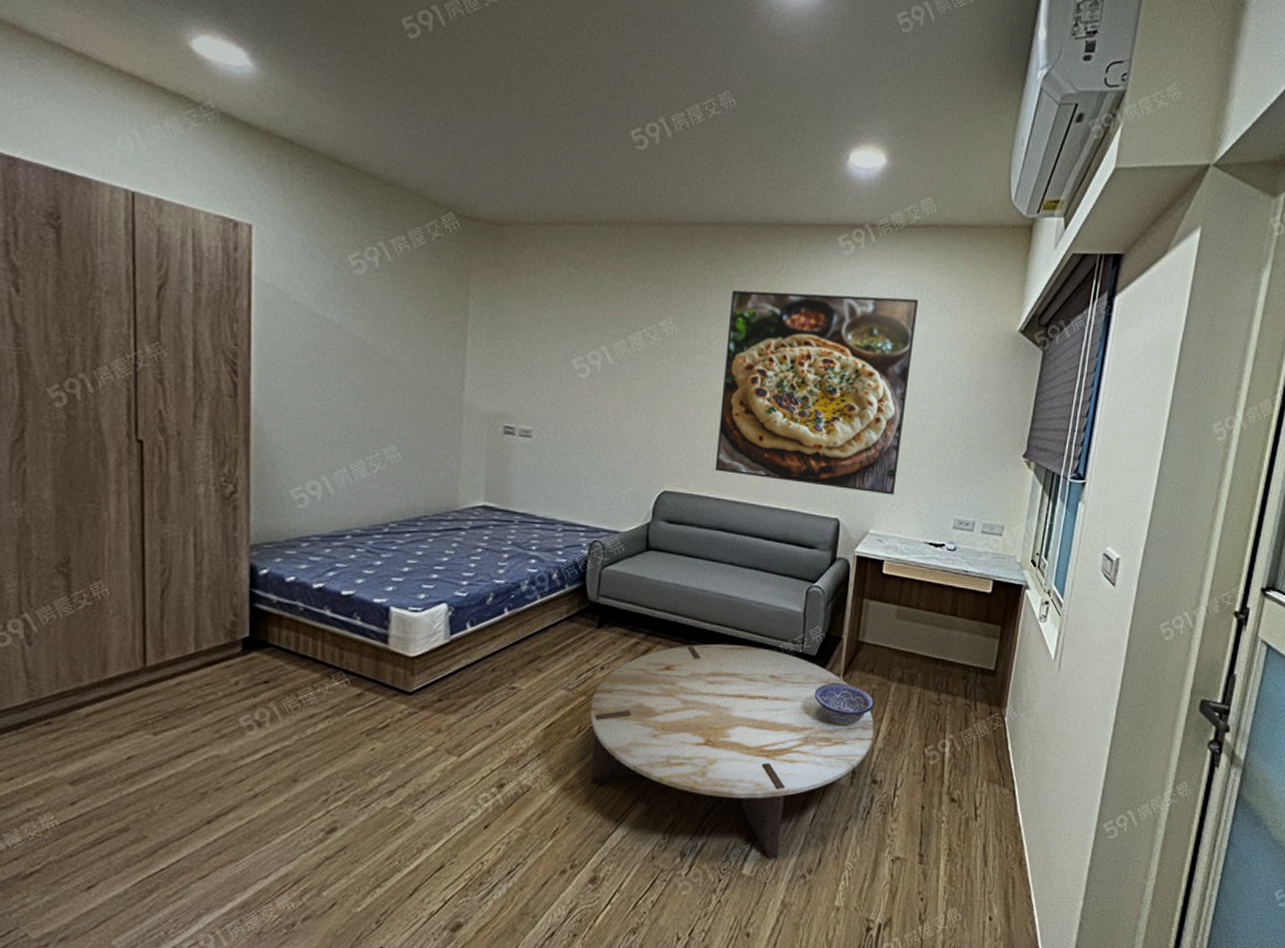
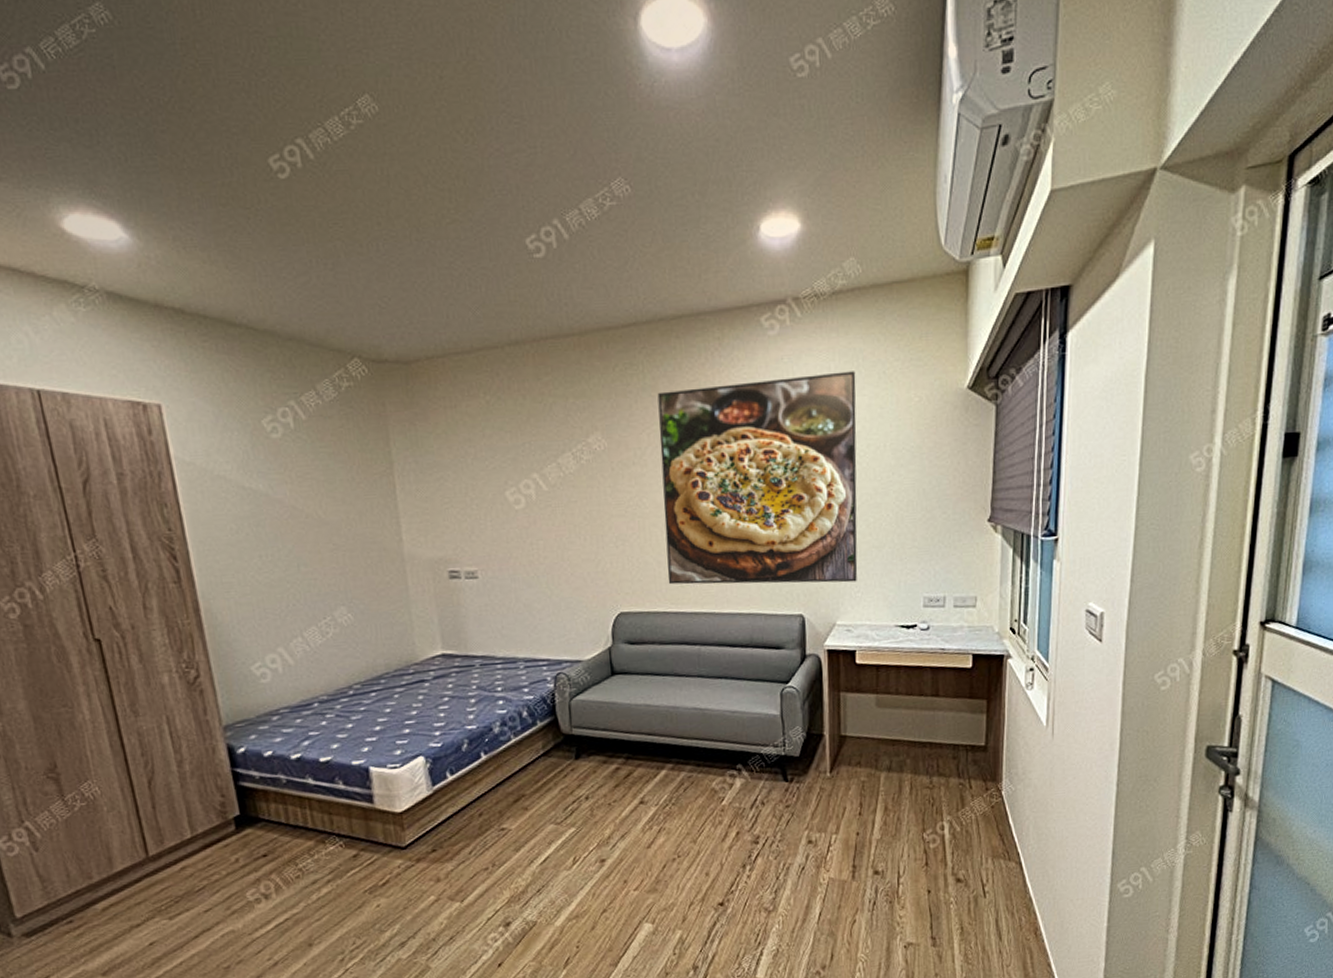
coffee table: present [590,644,875,859] -> none [581,756,870,961]
decorative bowl: present [814,683,875,726] -> none [803,780,866,822]

